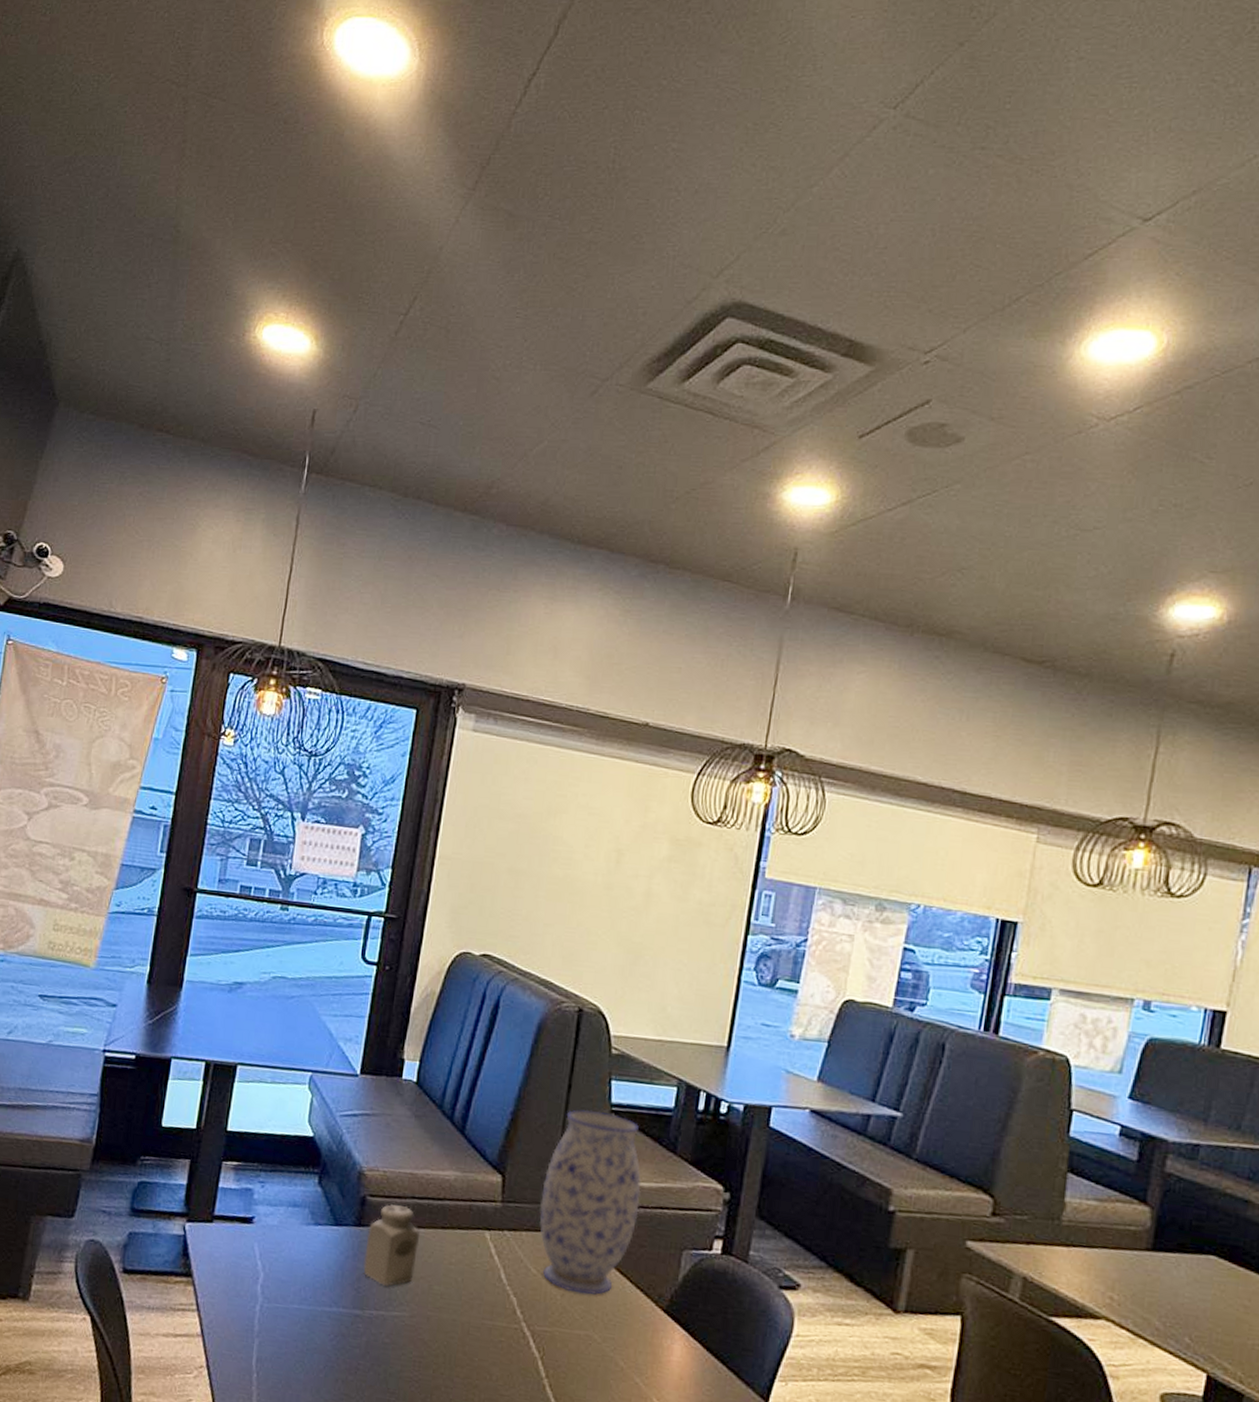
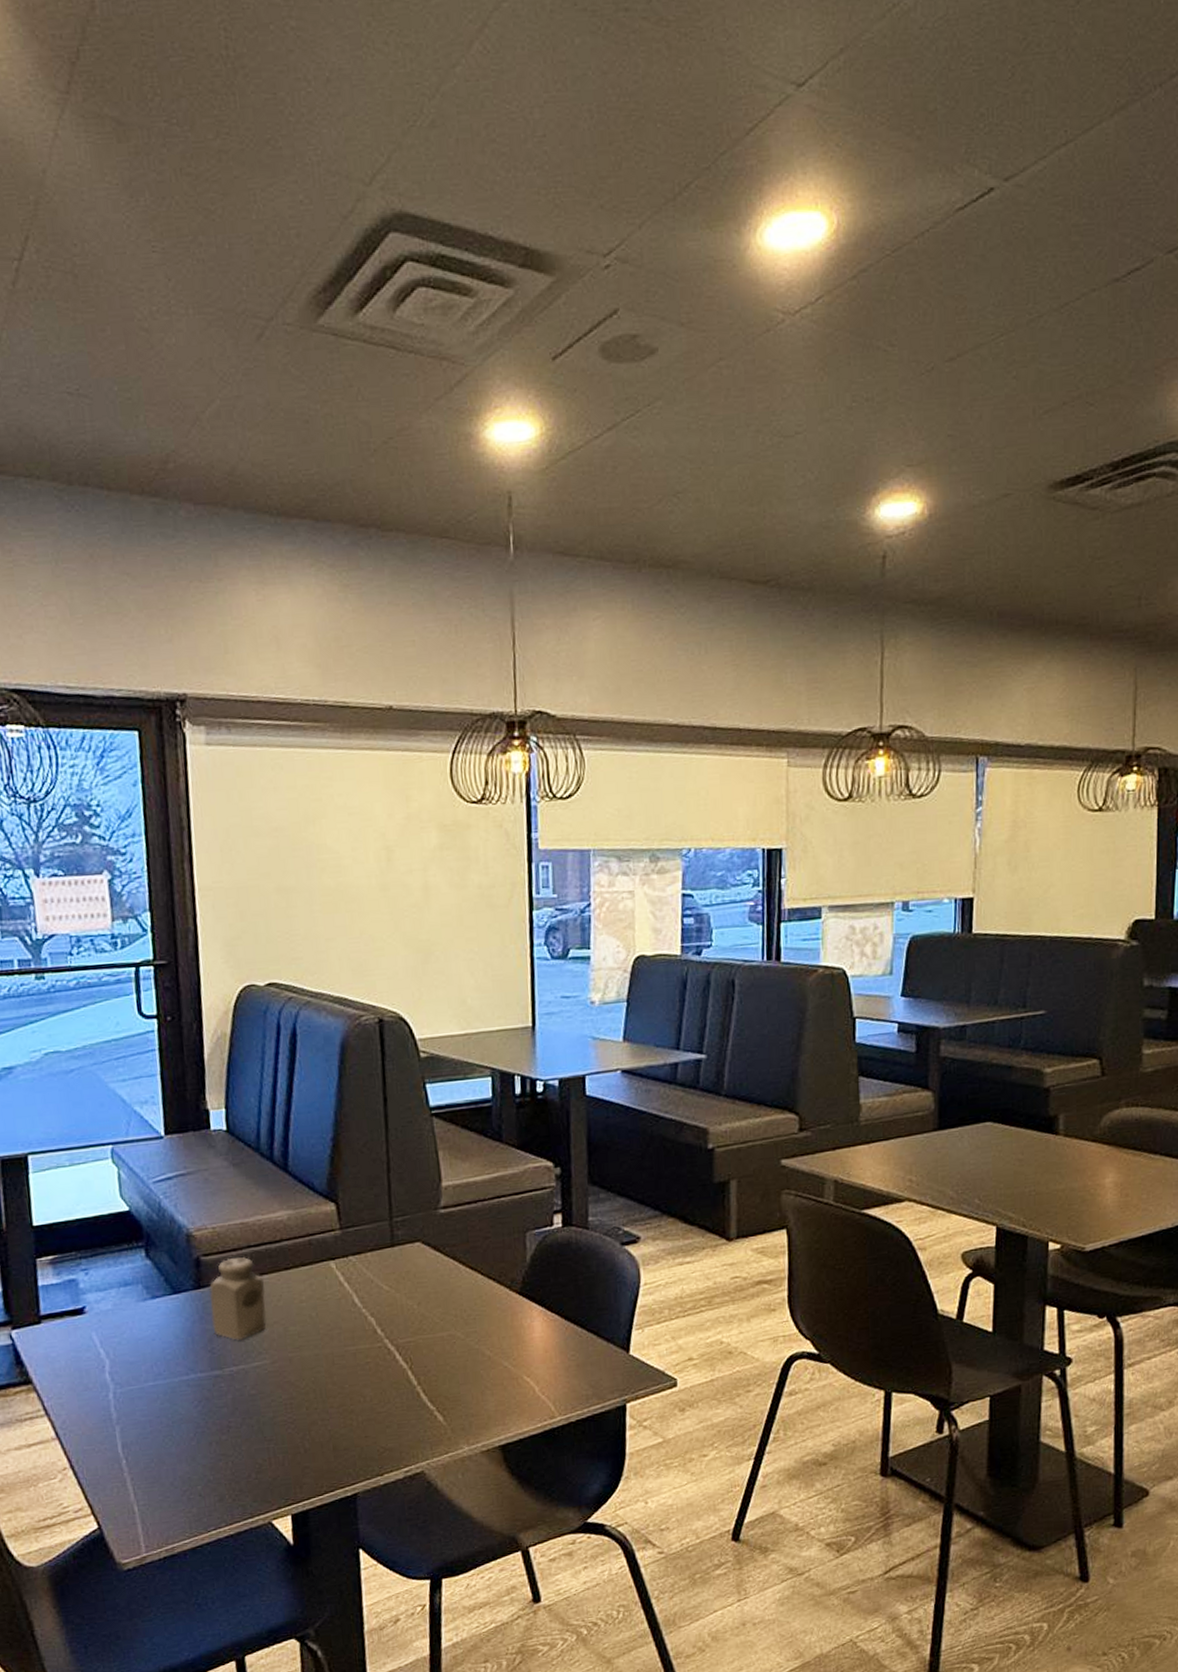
vase: present [540,1109,642,1295] -> none [378,1117,478,1299]

